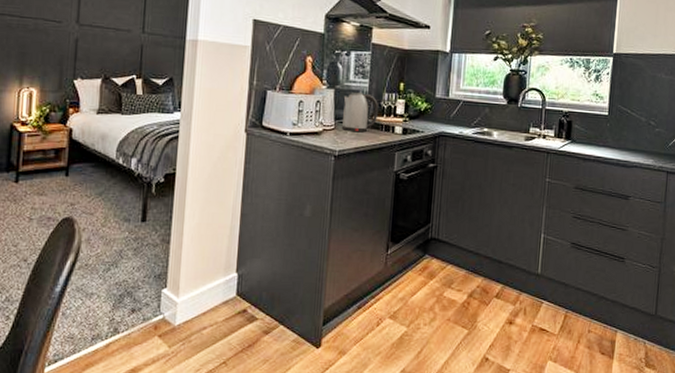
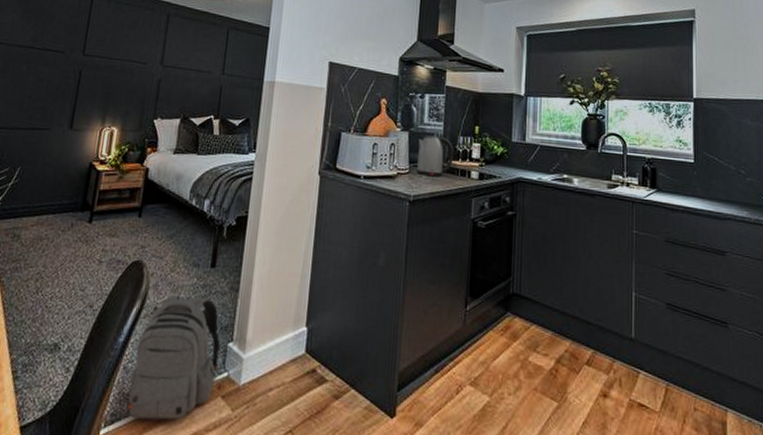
backpack: none [68,248,155,358] -> present [126,295,221,420]

